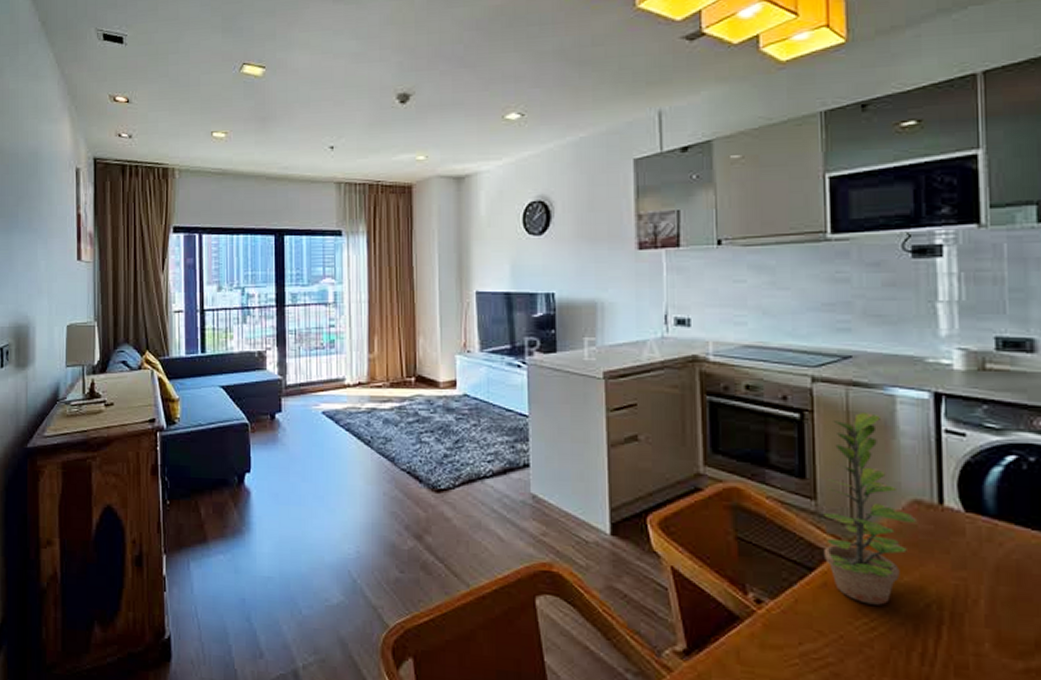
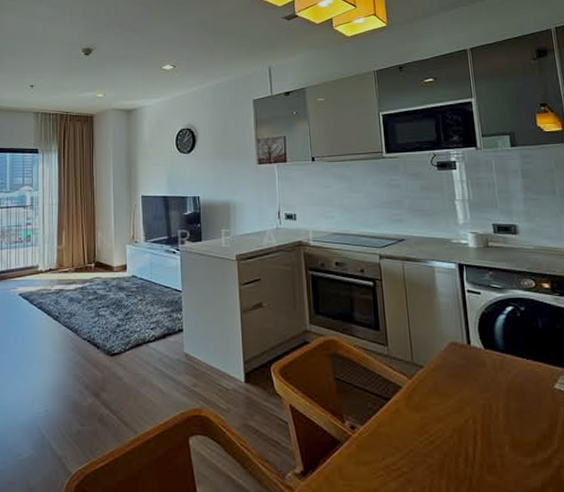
plant: present [824,413,916,605] -> none [393,280,454,423]

